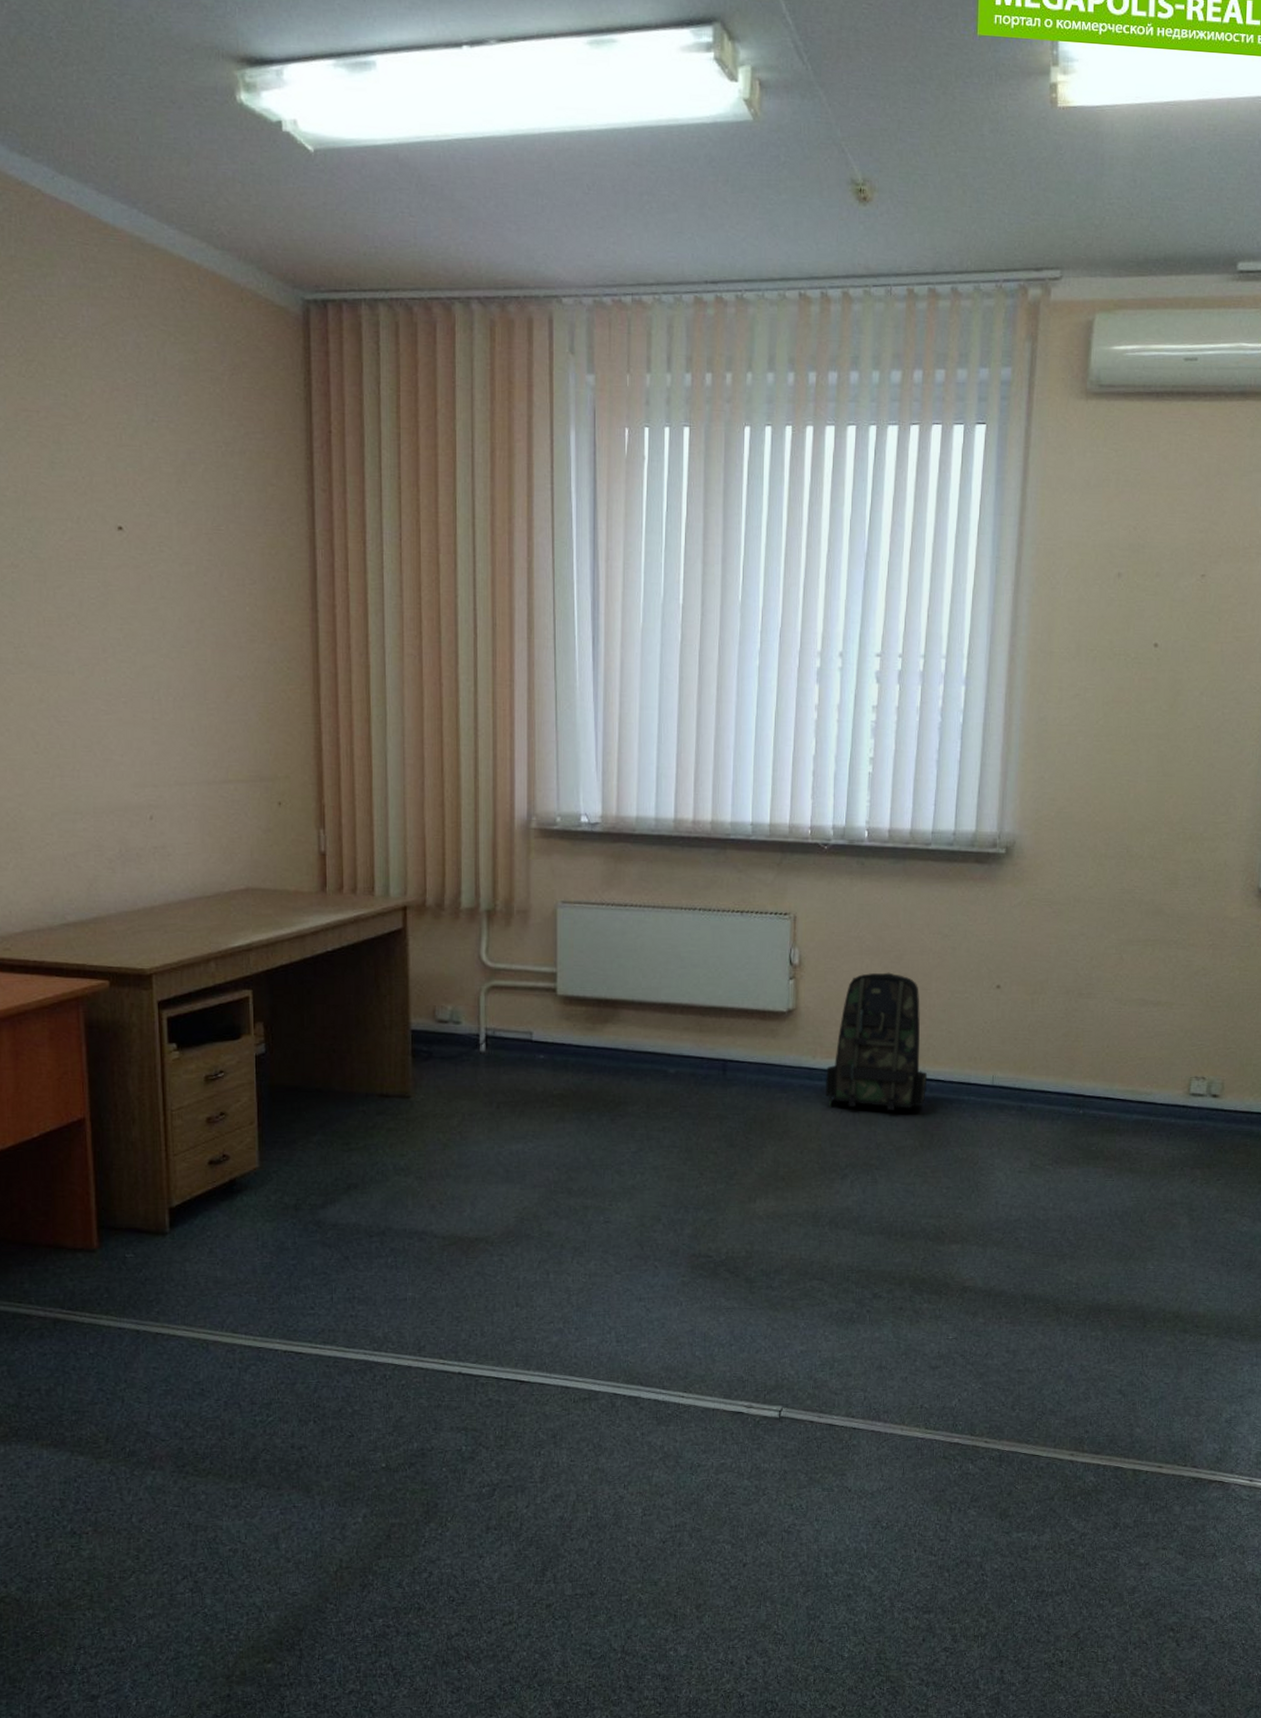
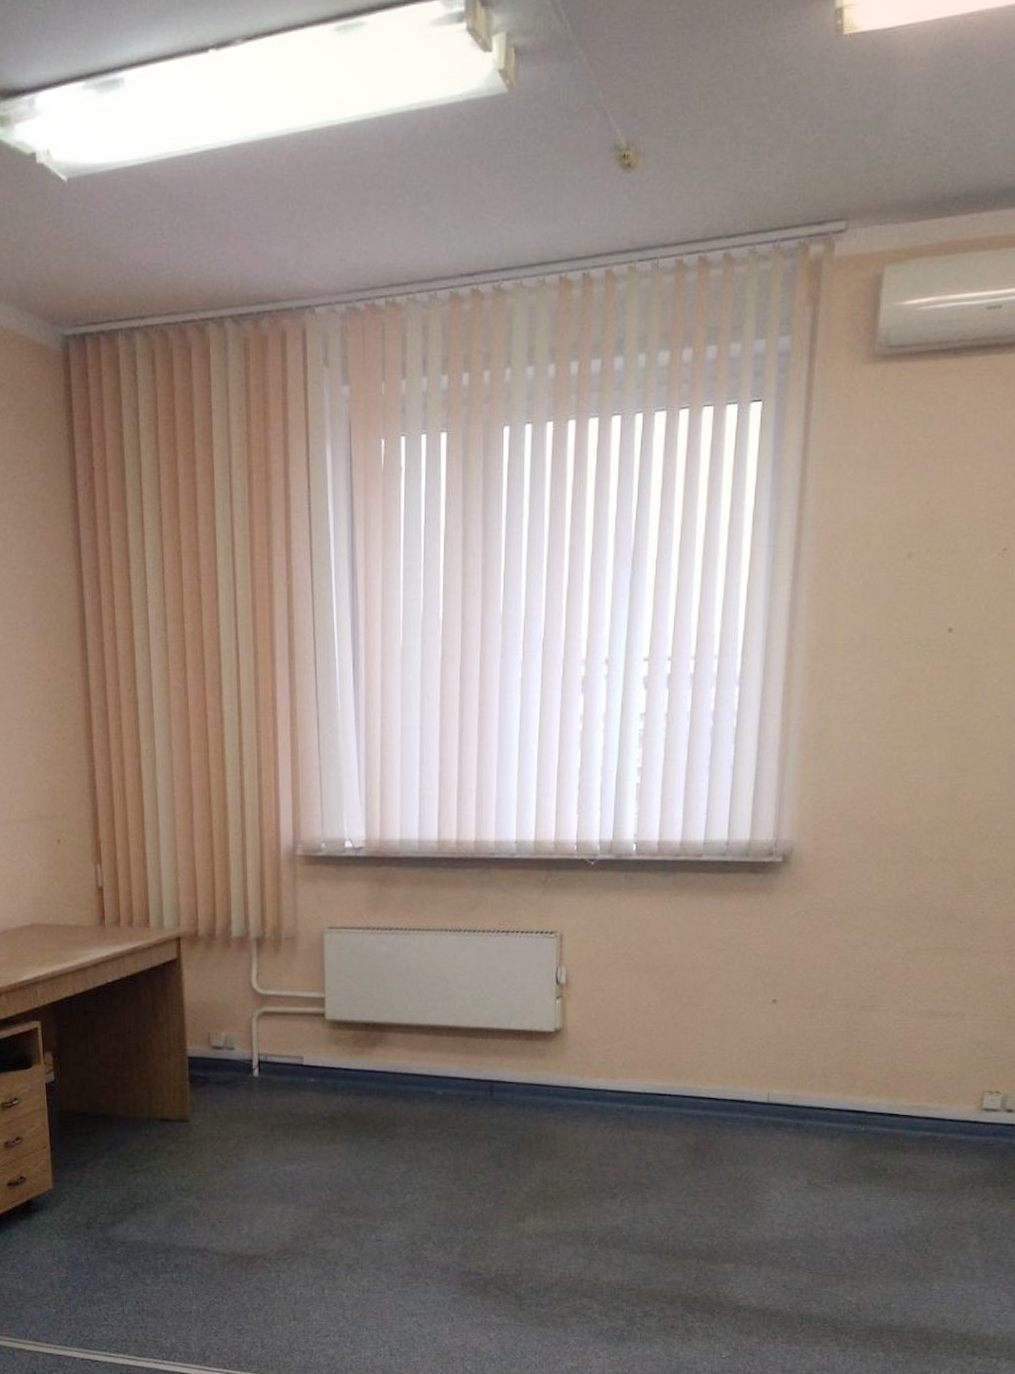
backpack: present [825,972,928,1110] -> none [593,989,700,1129]

